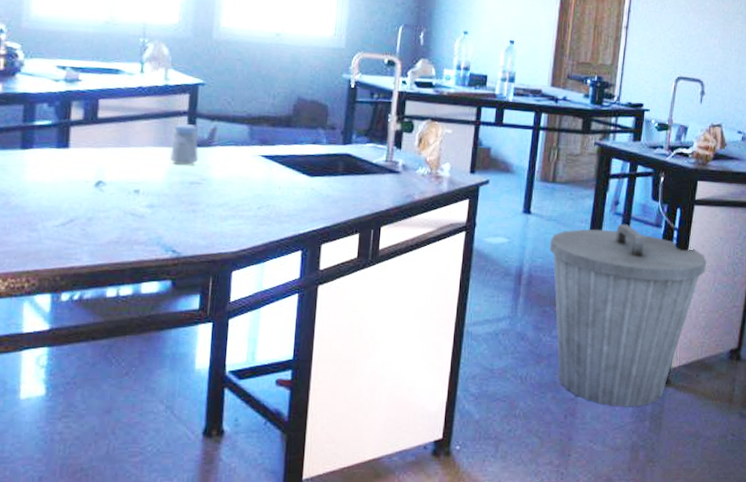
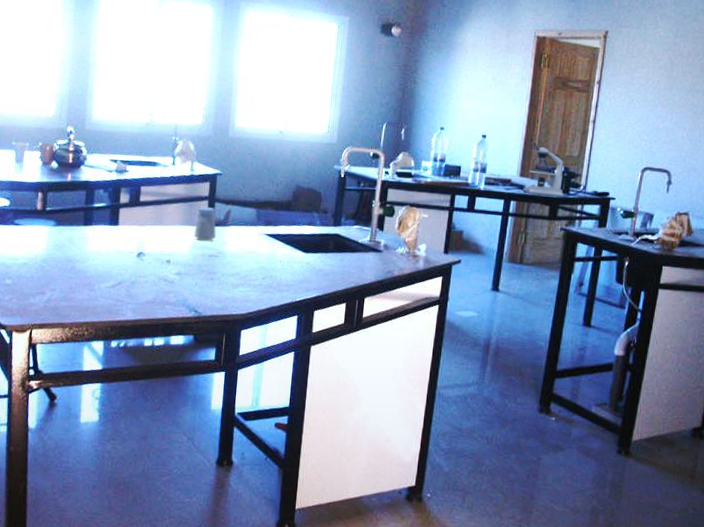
trash can: present [549,223,706,407] -> none [515,303,670,474]
microscope: none [554,47,597,110] -> present [523,141,564,198]

